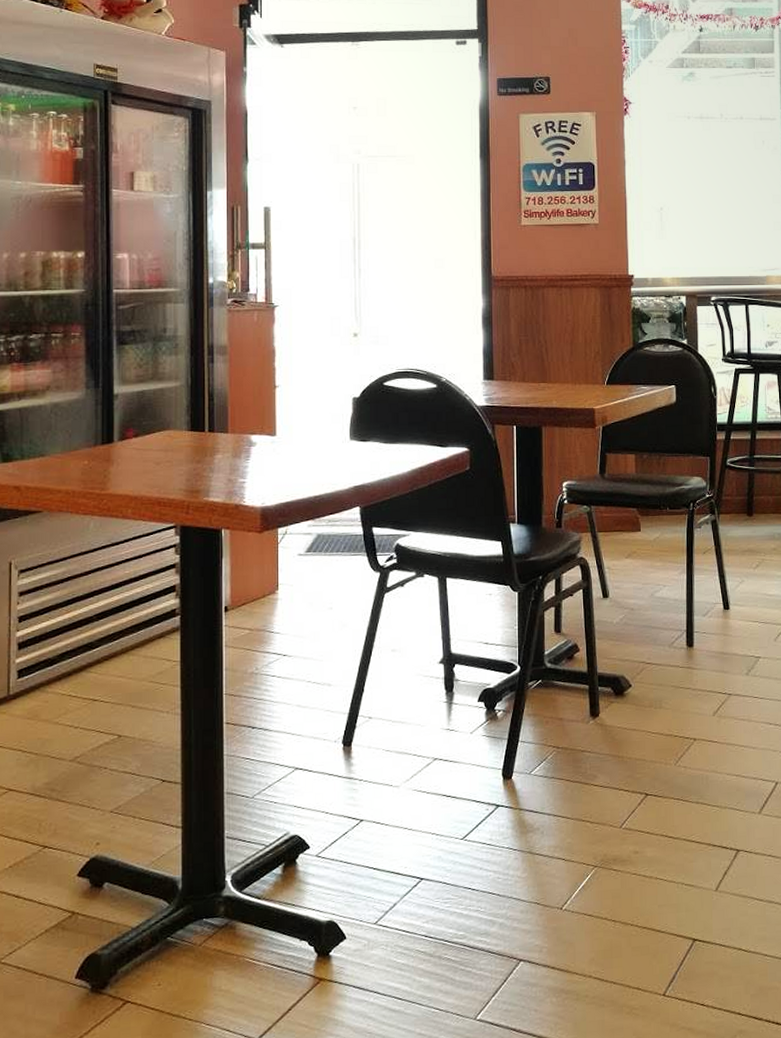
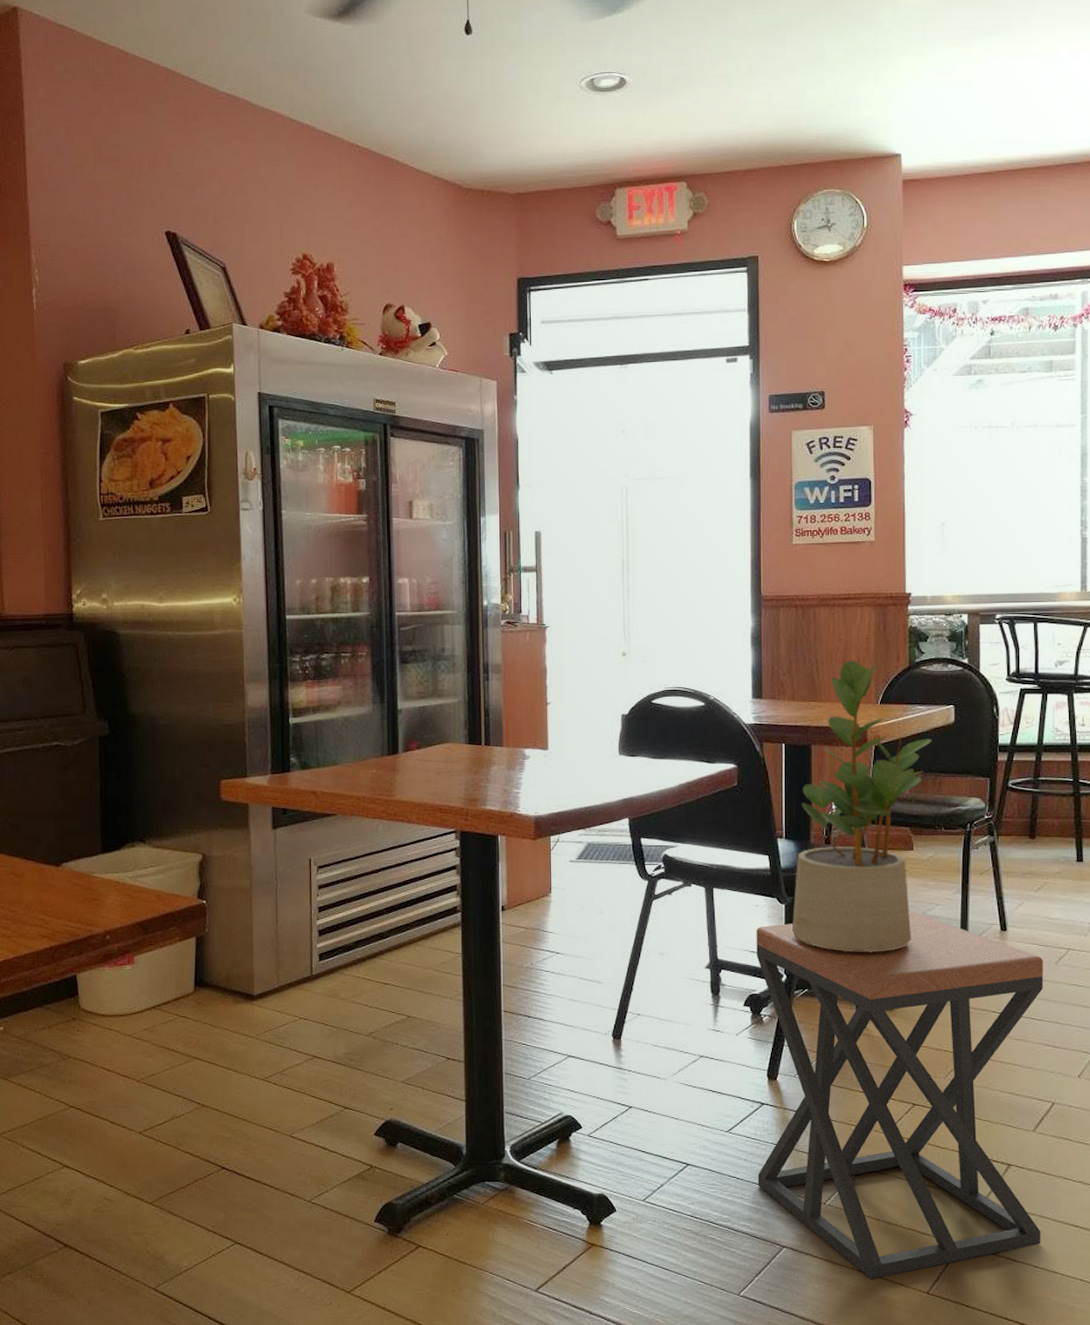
stool: none [490,593,770,987] -> present [756,910,1044,1279]
potted plant: none [526,341,656,639] -> present [792,660,932,952]

